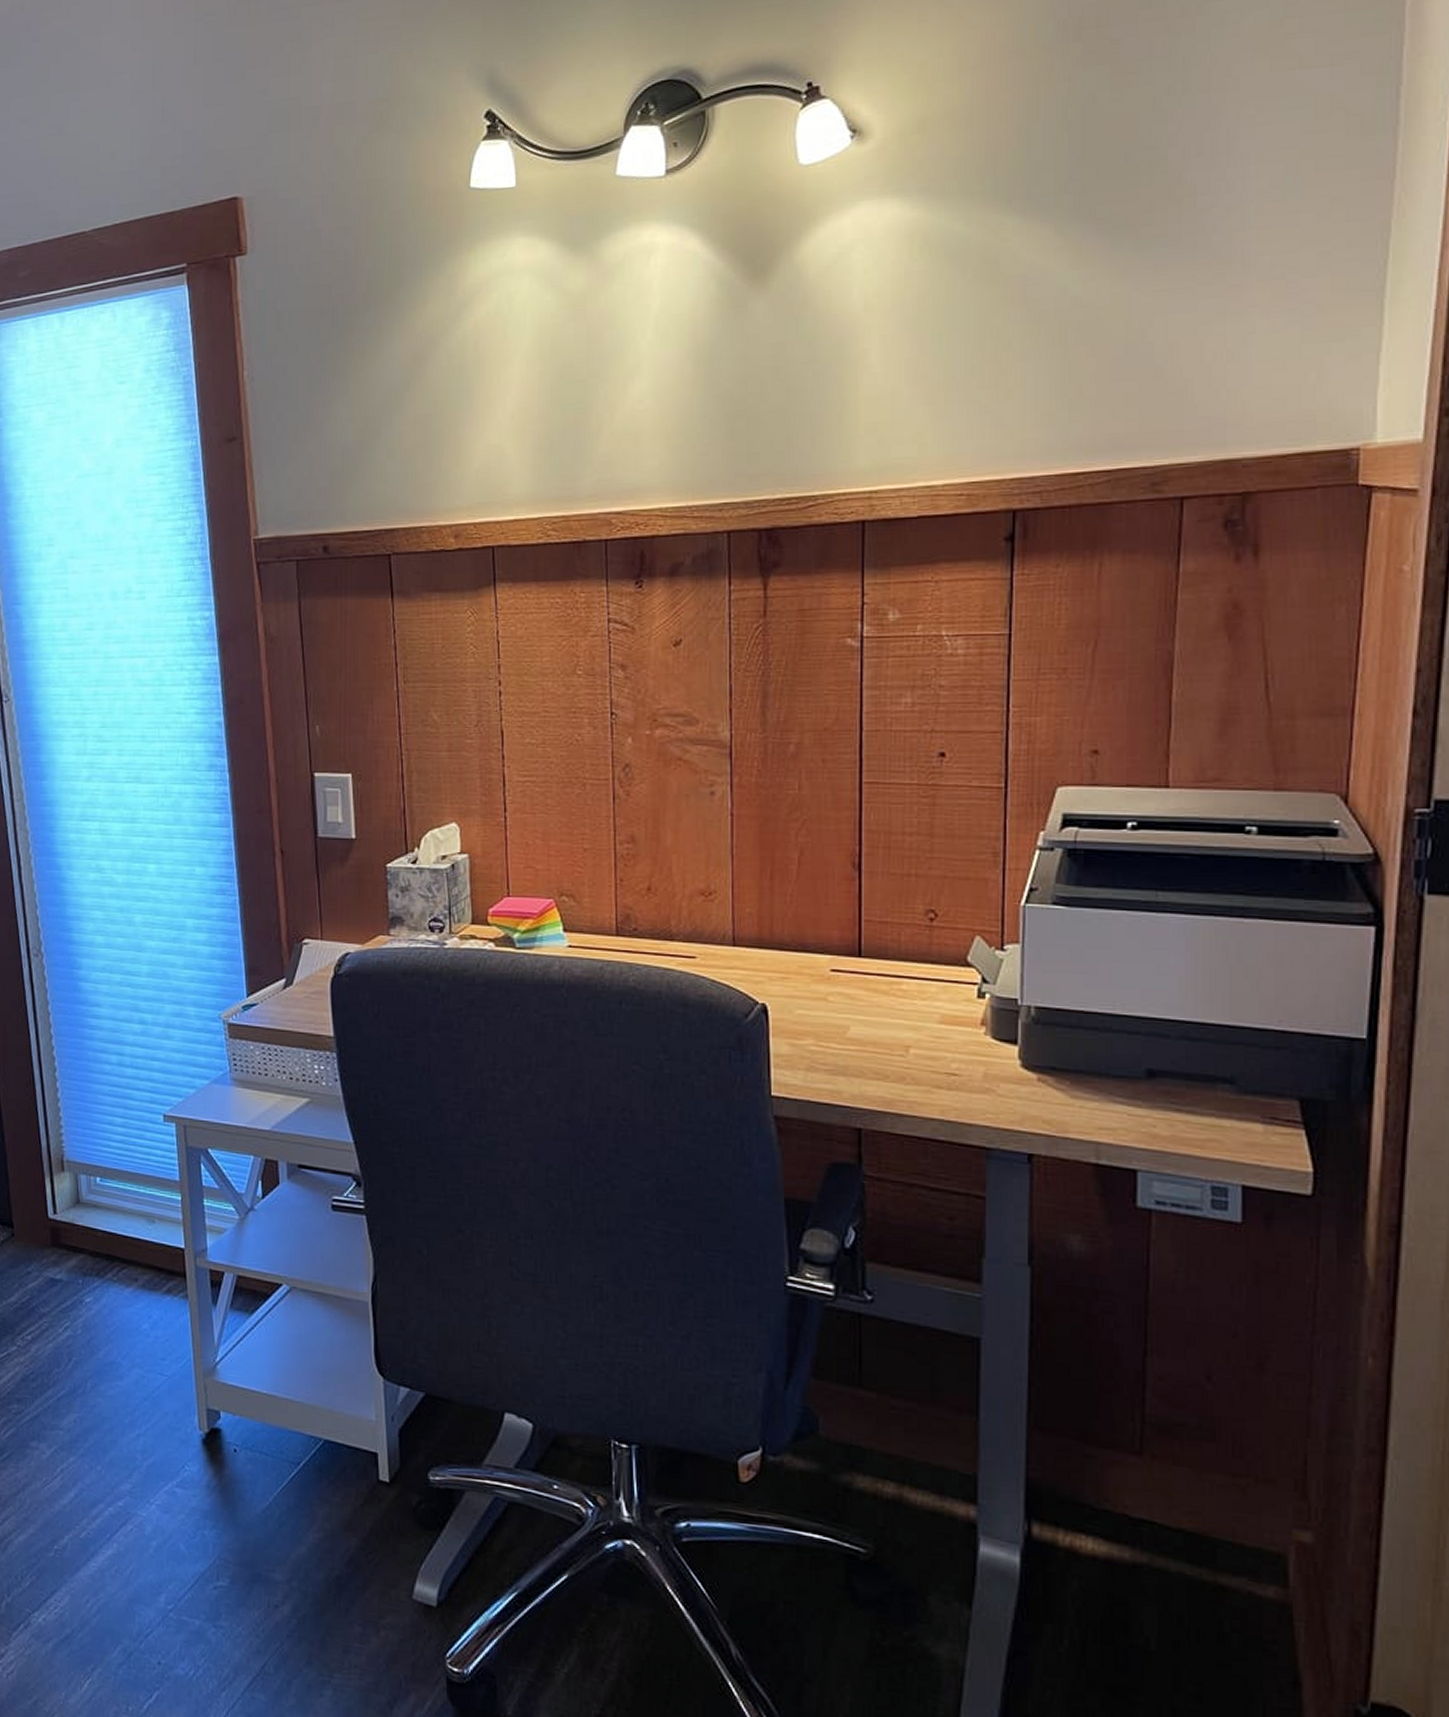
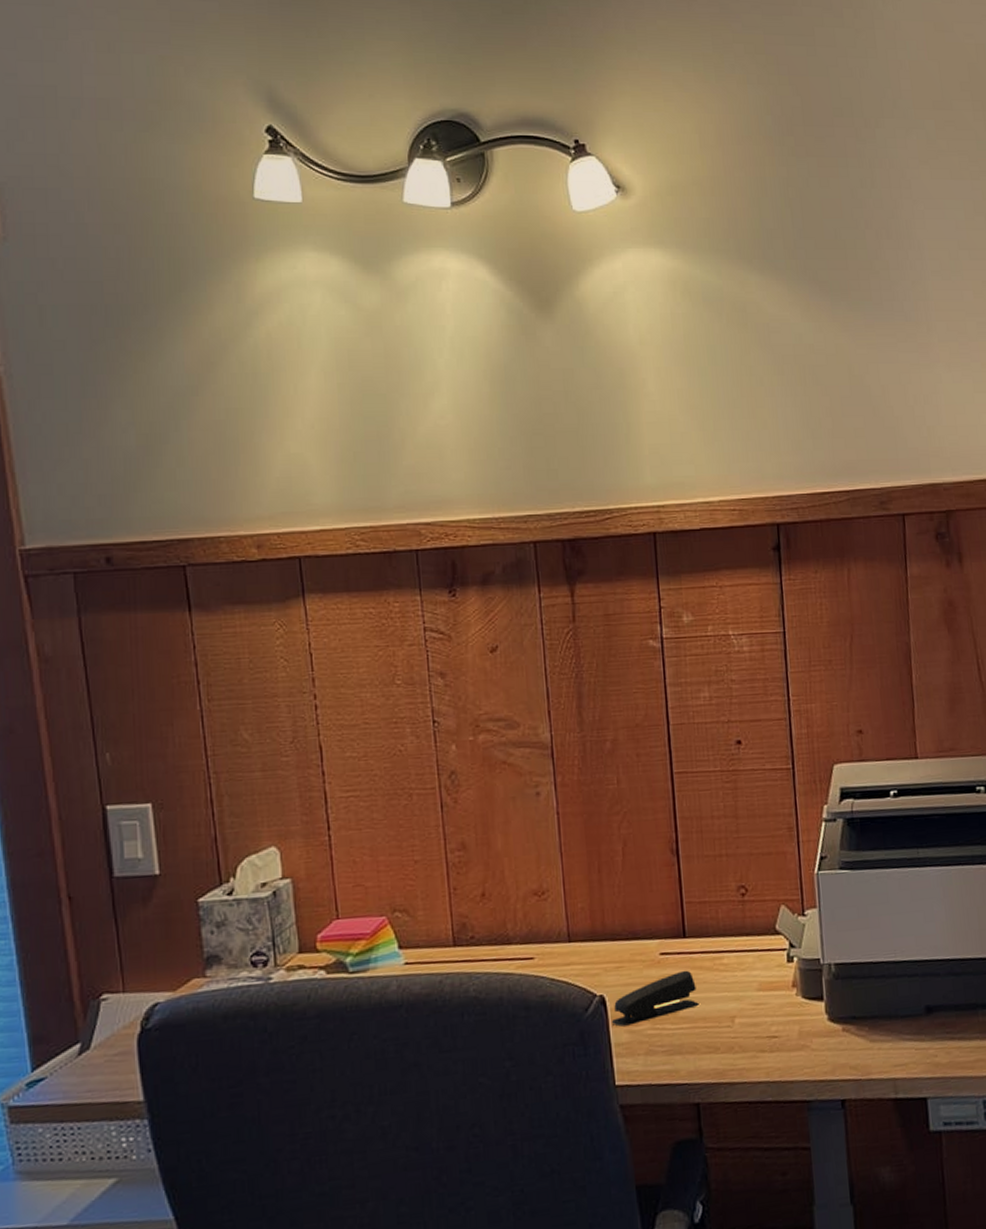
stapler: none [771,990,870,1038] -> present [611,970,699,1027]

